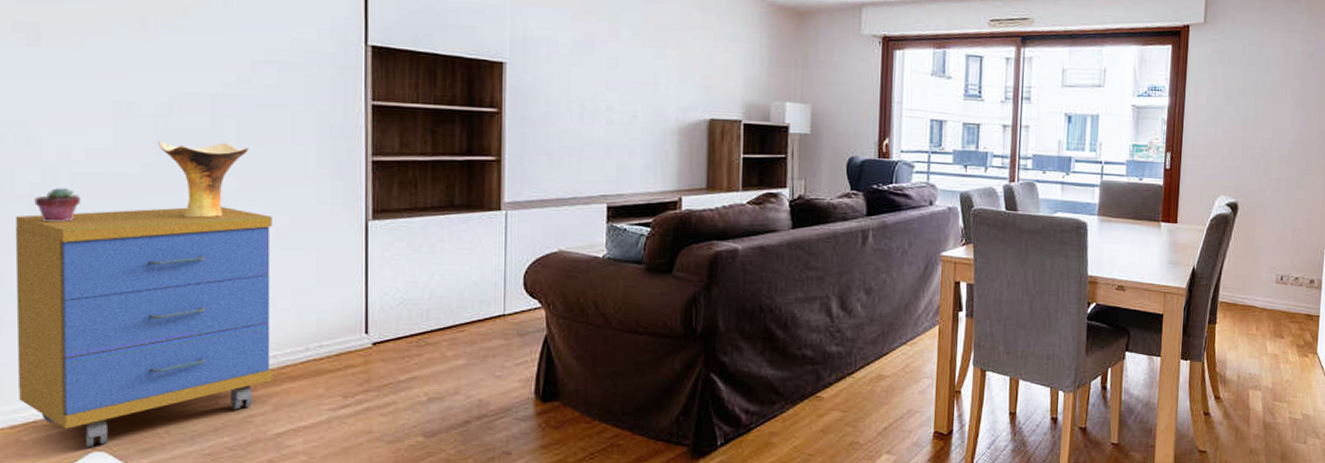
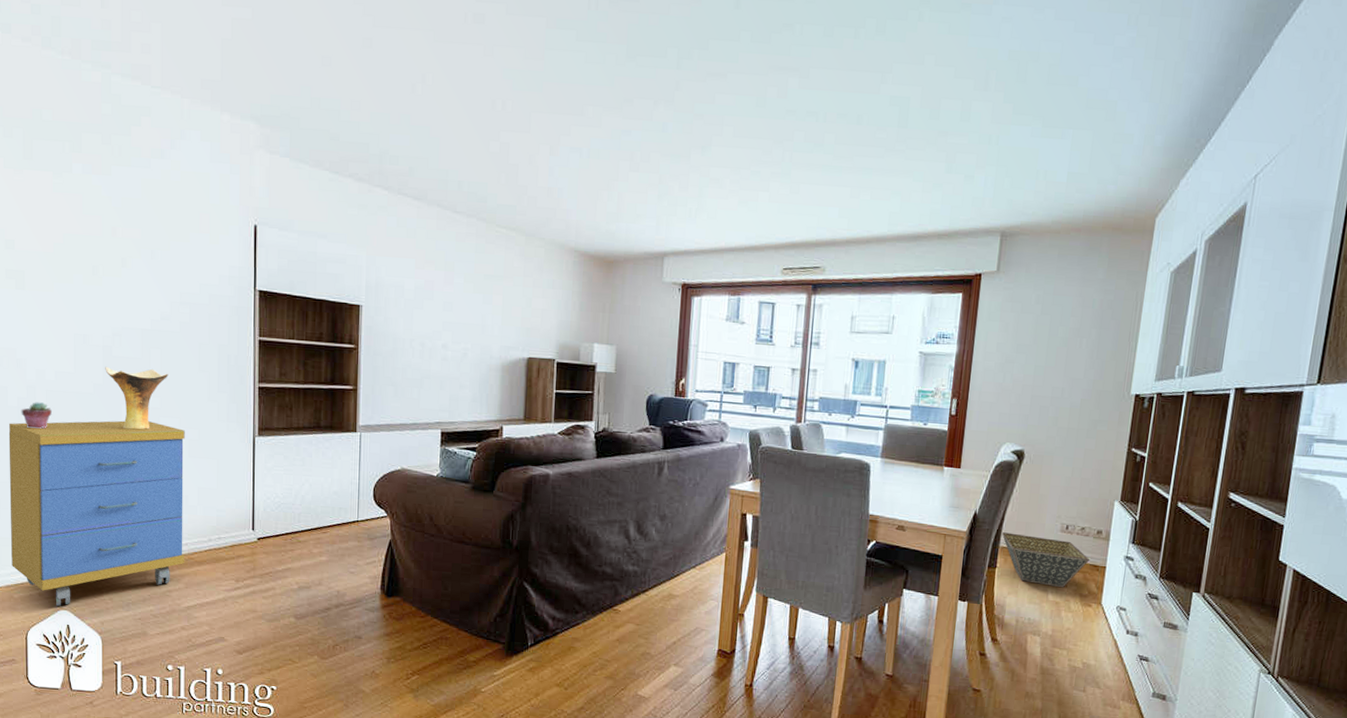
basket: none [1220,287,1305,340] -> present [1001,532,1090,588]

